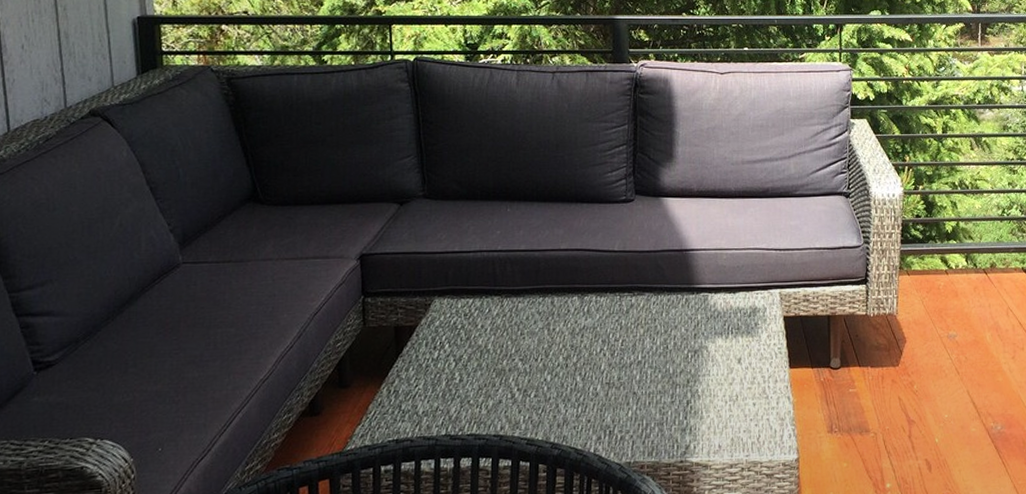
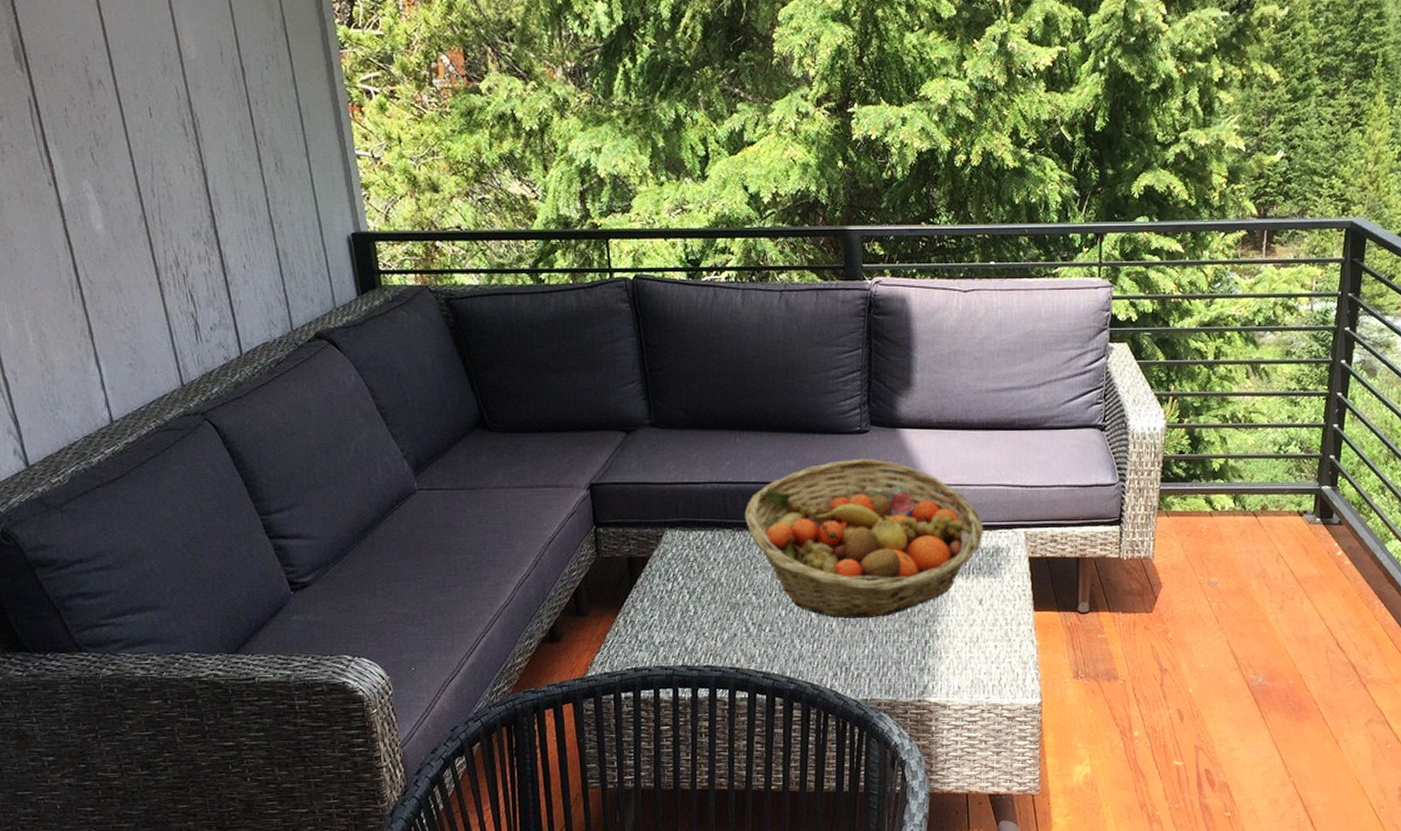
fruit basket: none [513,225,742,382] -> present [744,458,984,619]

